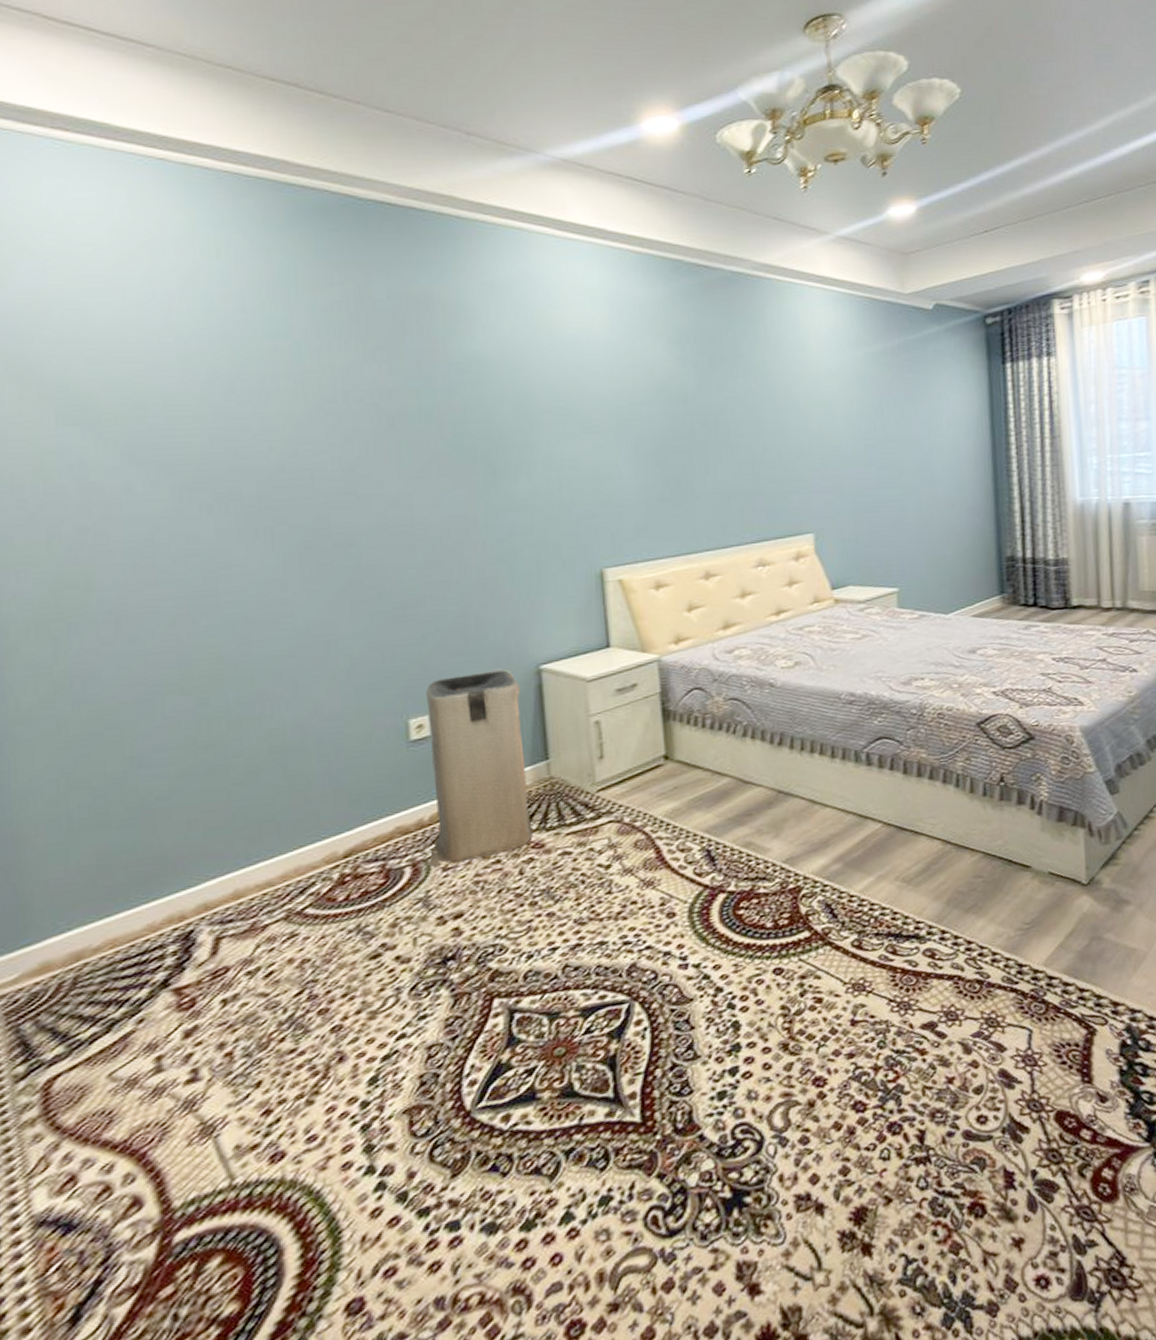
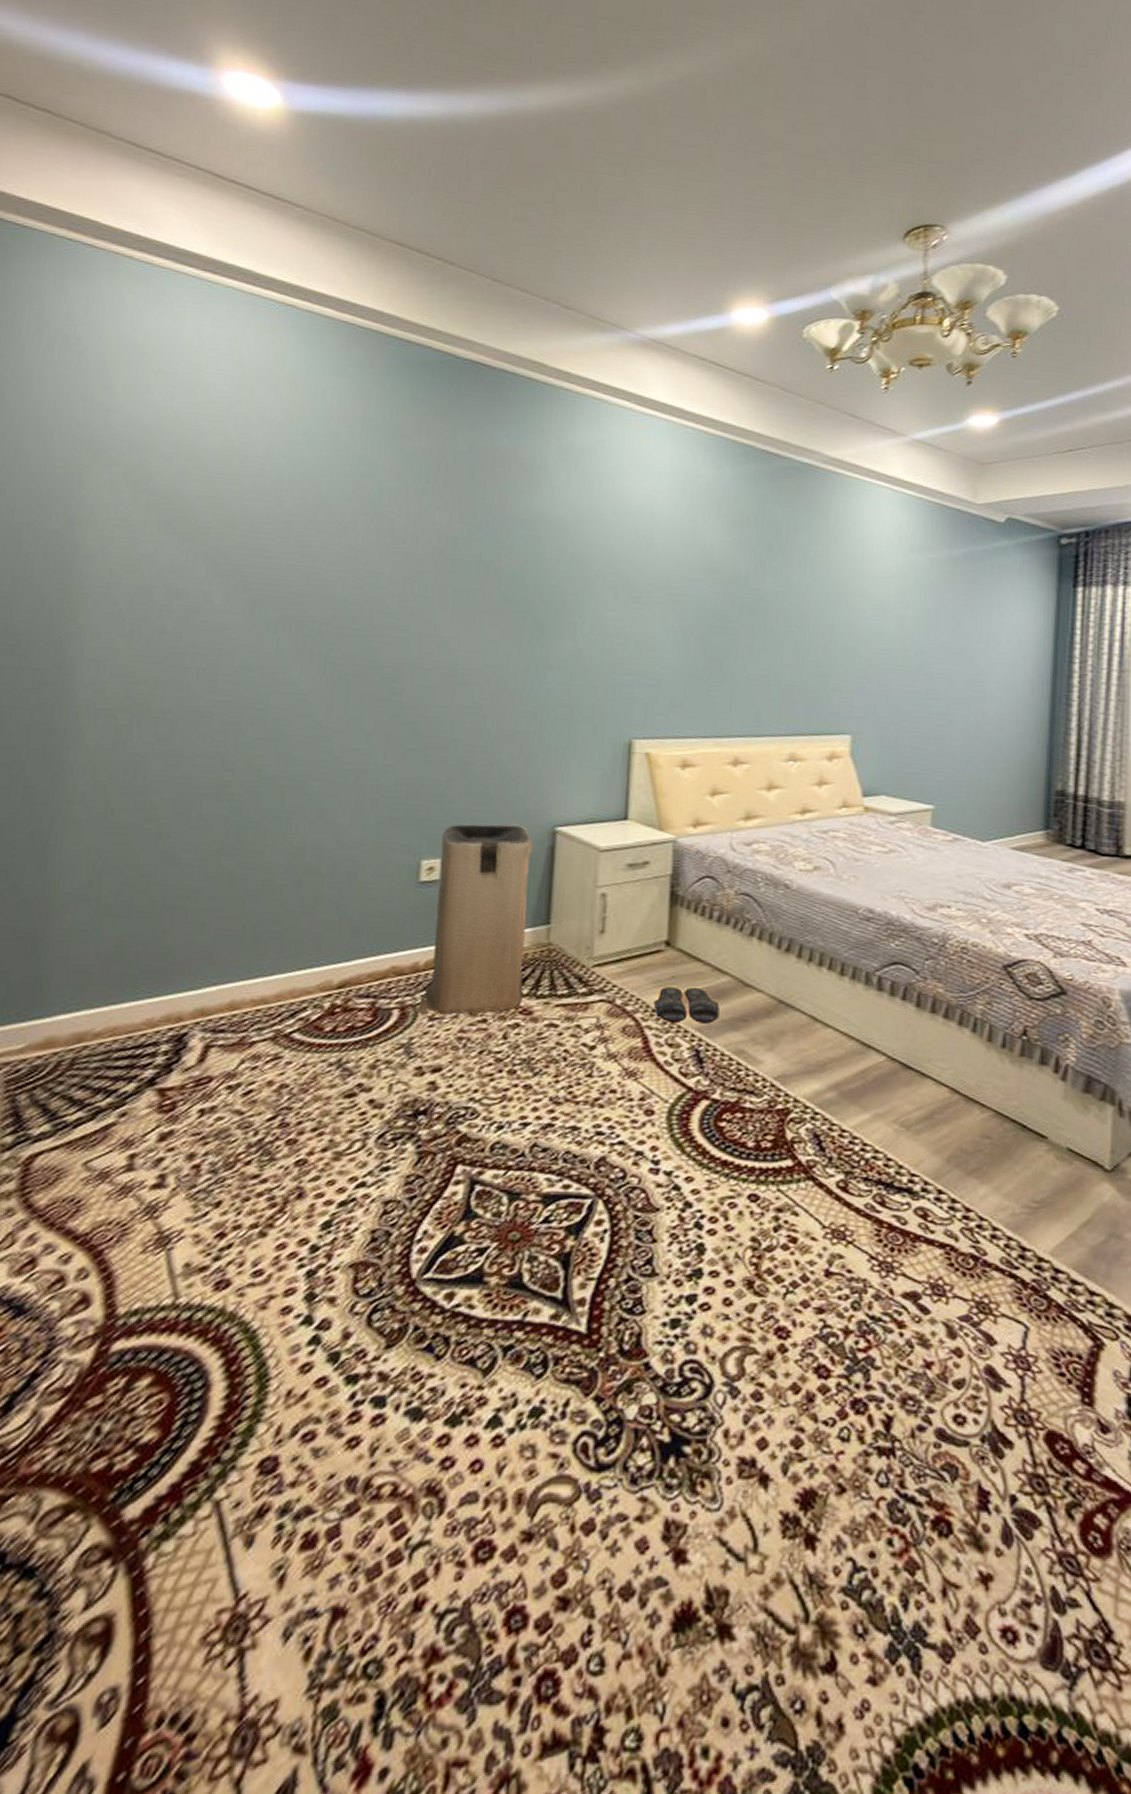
slippers: none [660,792,724,830] -> present [653,986,720,1024]

